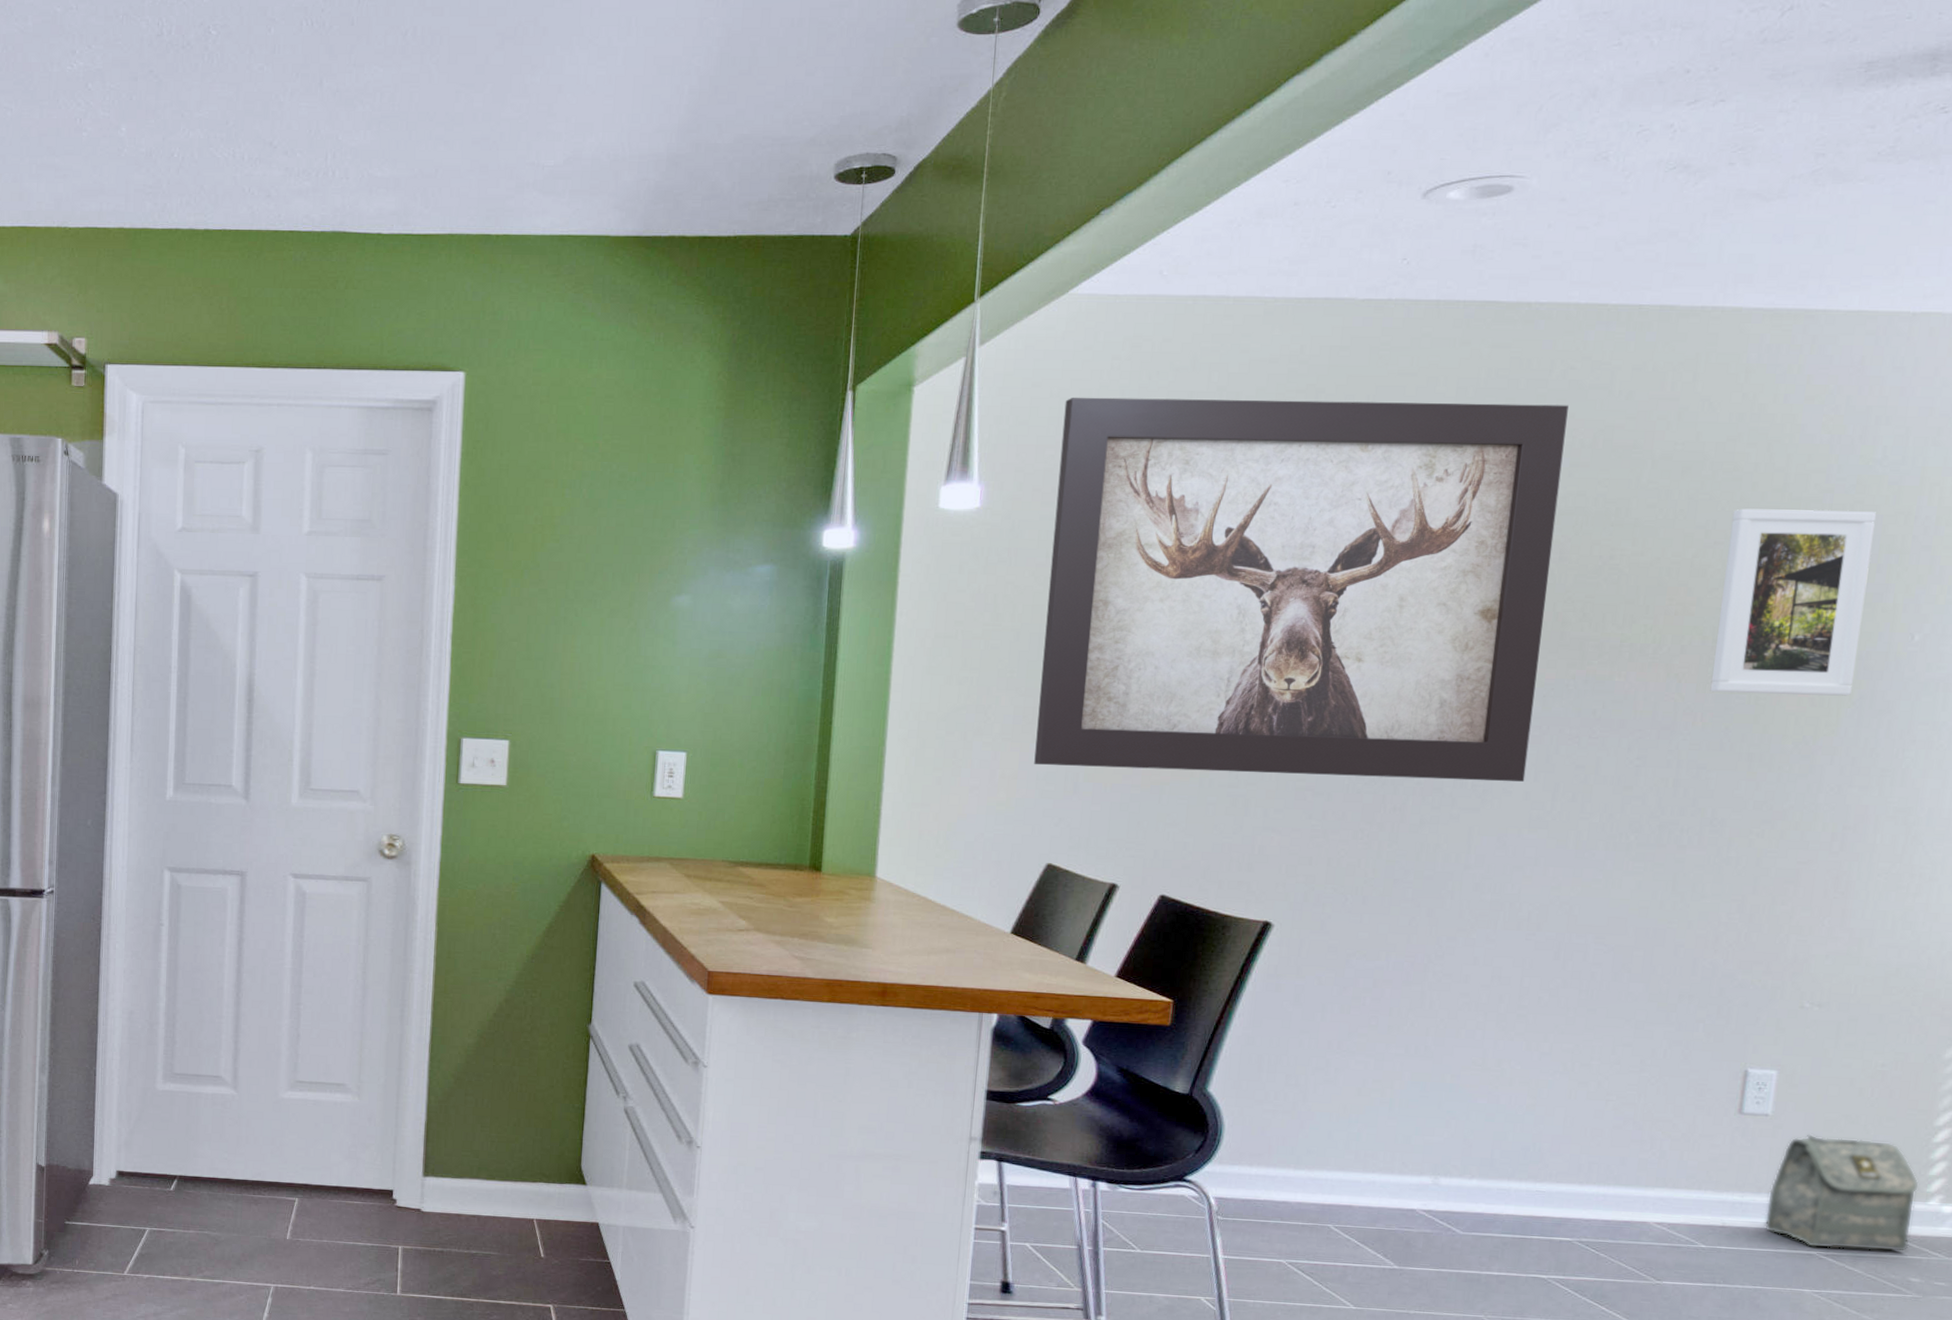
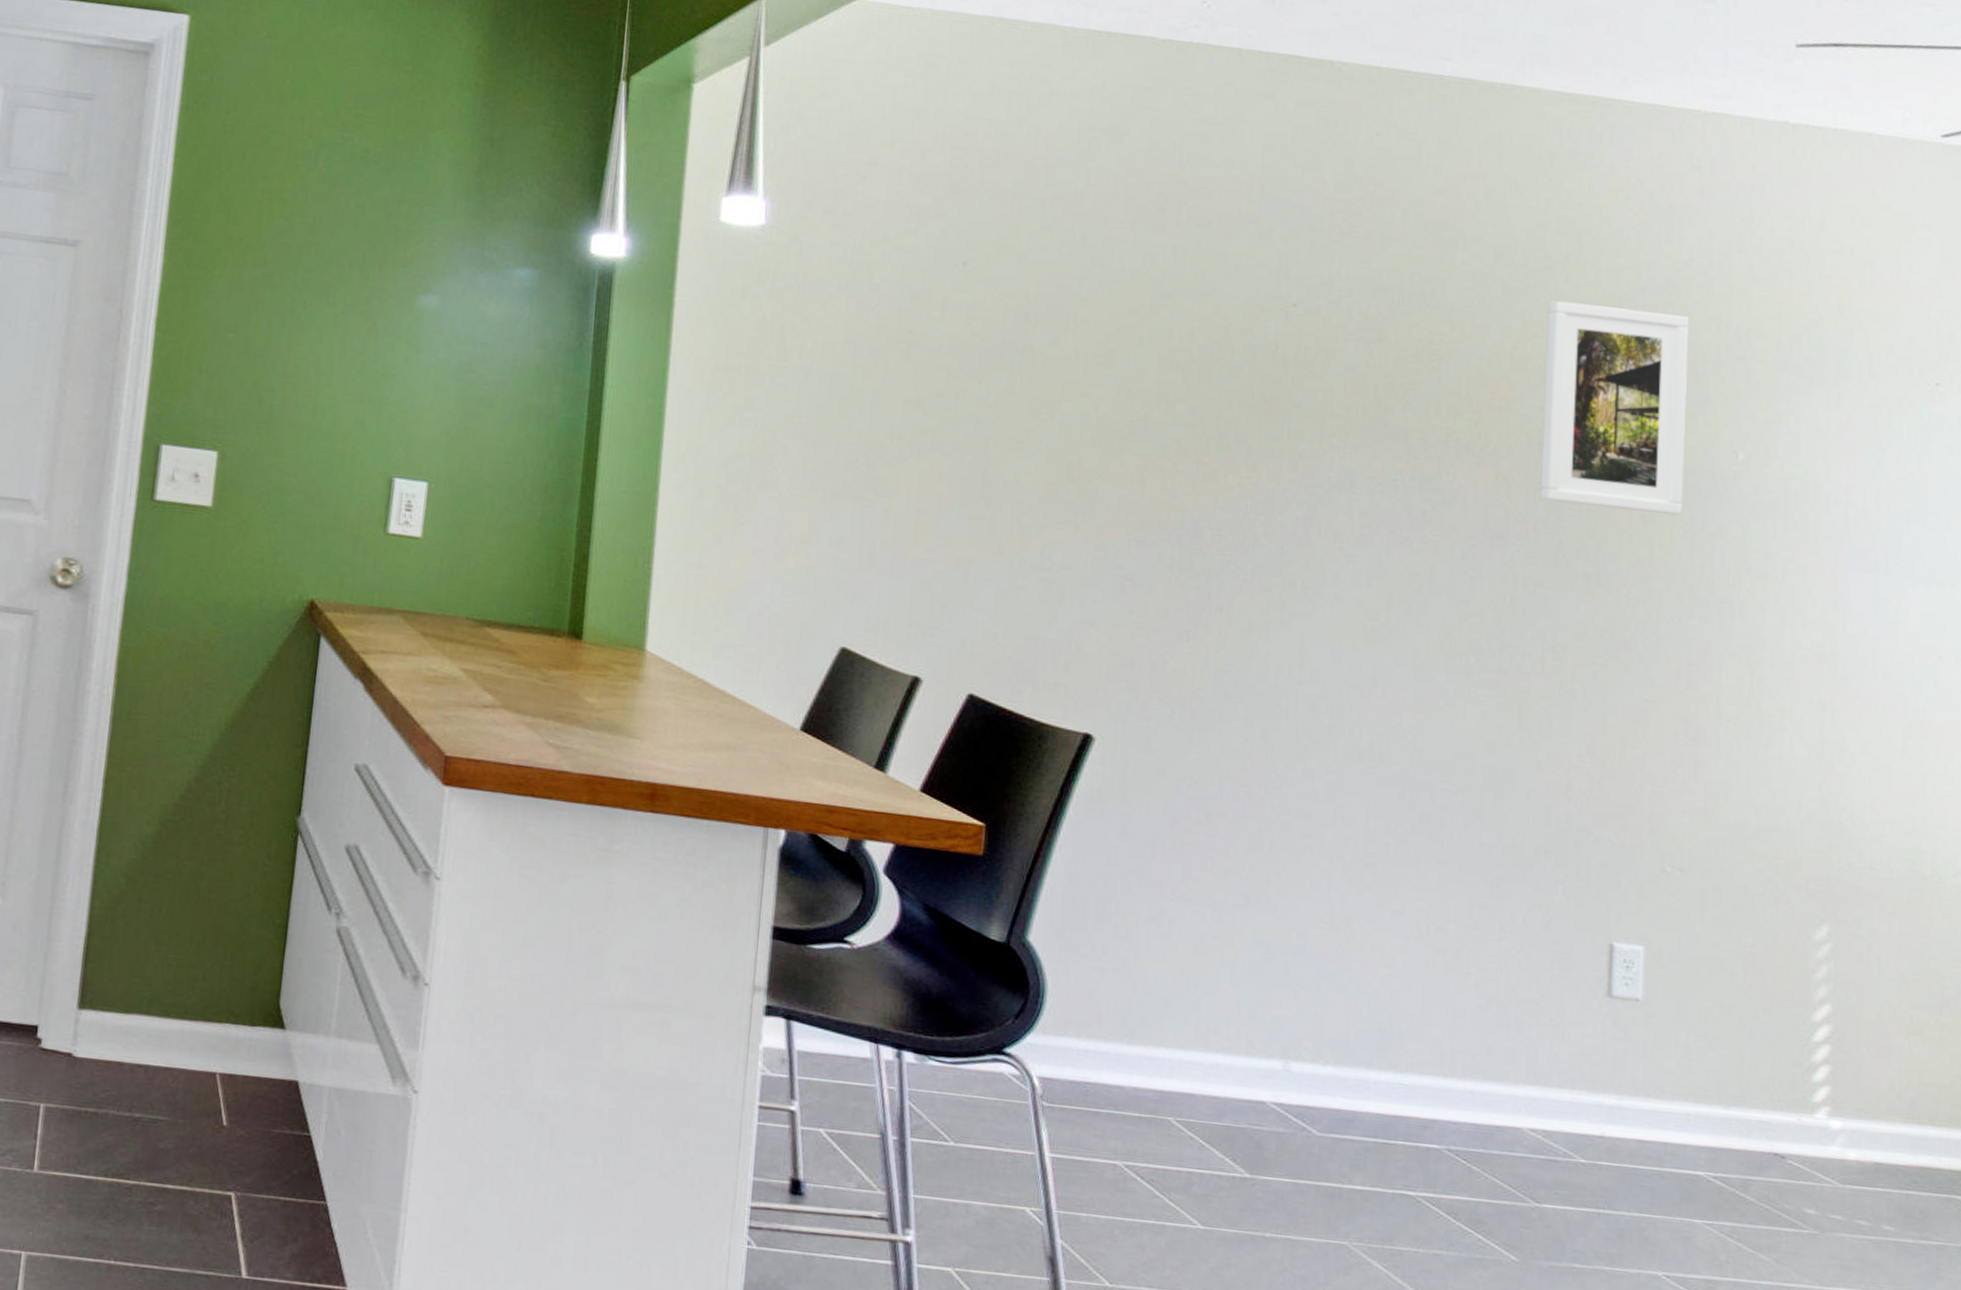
wall art: present [1034,397,1569,782] -> none [826,112,1377,587]
bag: present [1764,1134,1920,1252] -> none [1645,1025,1804,1176]

